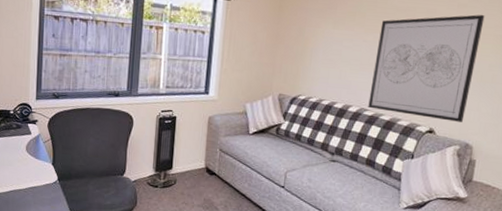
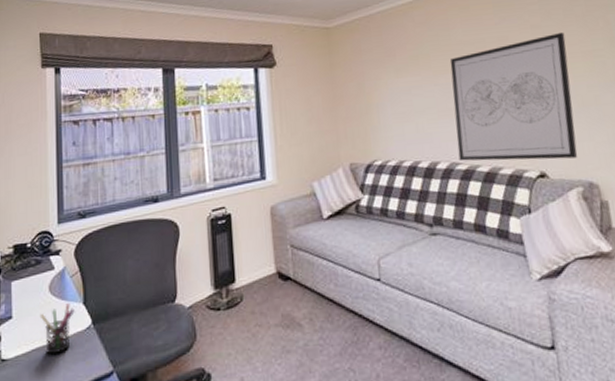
pen holder: none [17,162,45,197] -> present [39,303,75,355]

